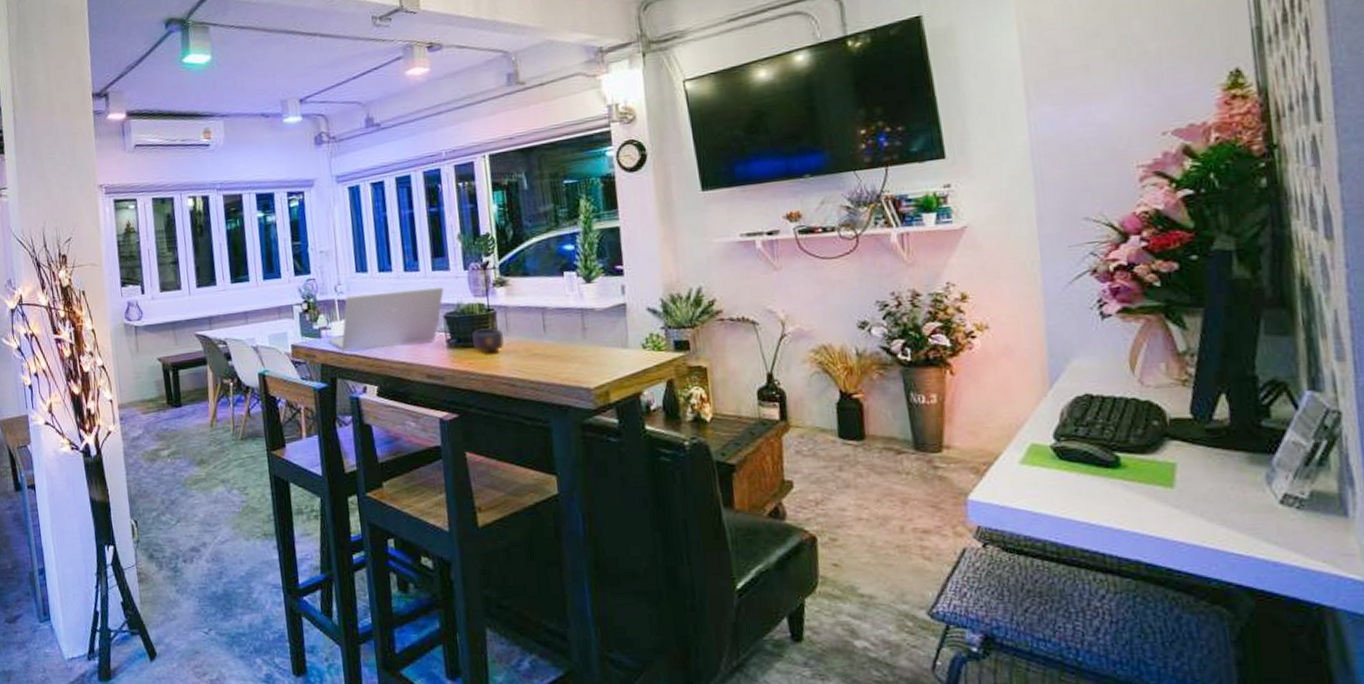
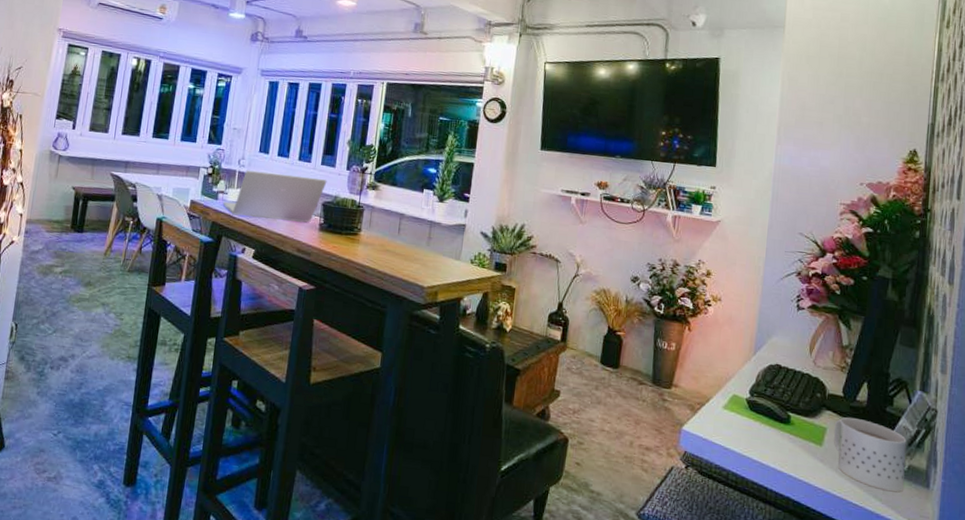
mug: present [472,328,504,353] -> none [340,220,366,242]
mug: none [1186,443,1308,531] -> present [833,417,907,493]

